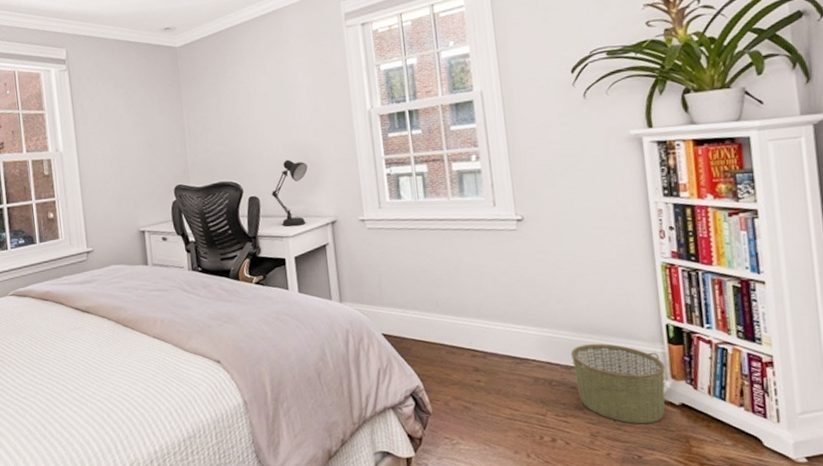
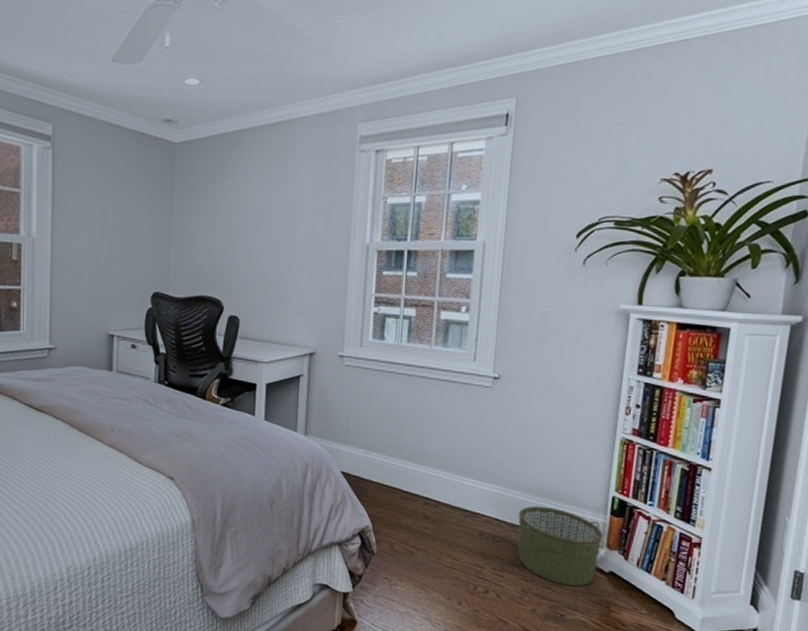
desk lamp: present [272,159,308,227] -> none [253,282,295,353]

